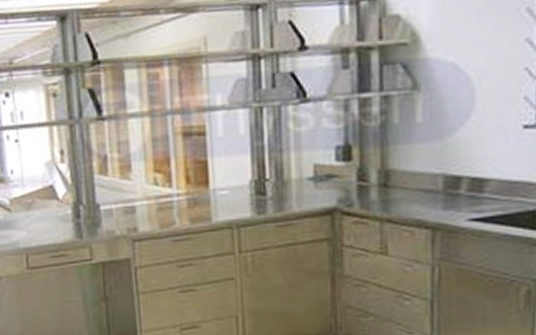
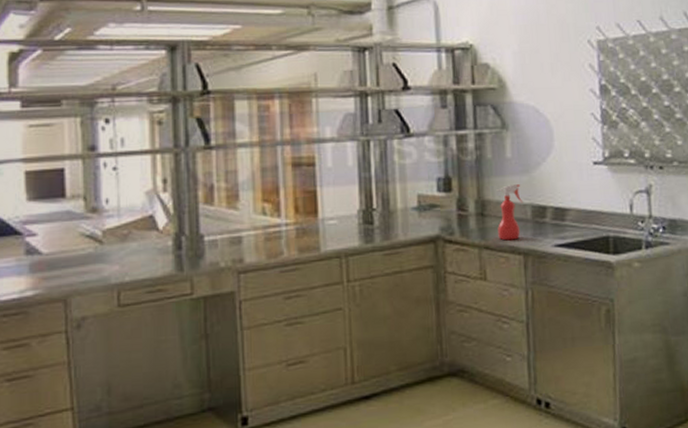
spray bottle: none [403,151,433,214] -> present [496,183,522,241]

